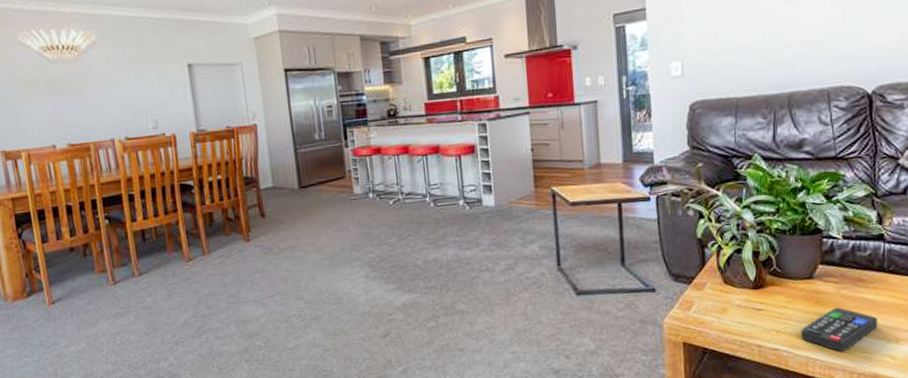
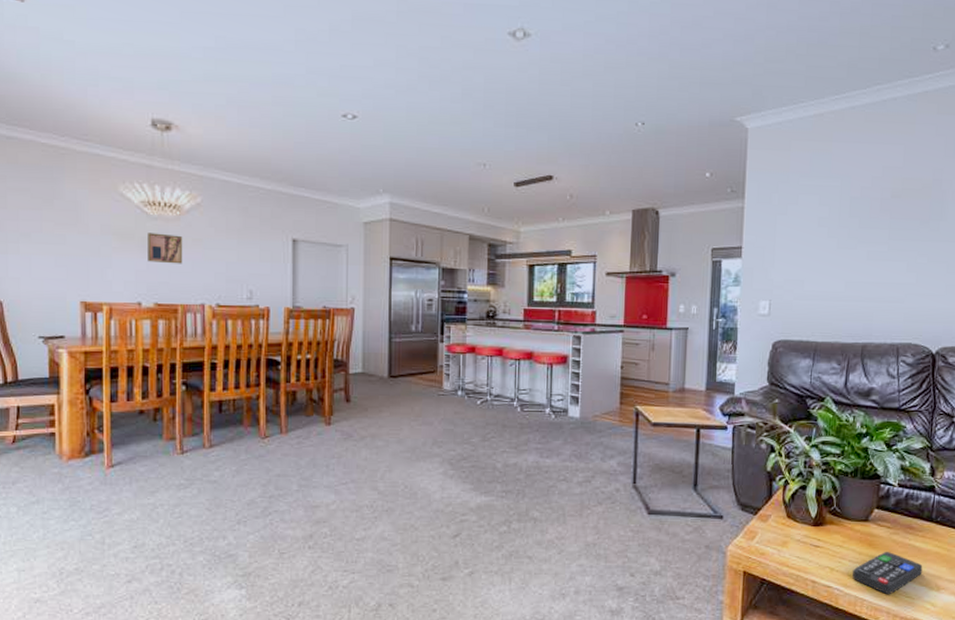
wall art: none [51,75,88,105] -> present [148,233,183,264]

